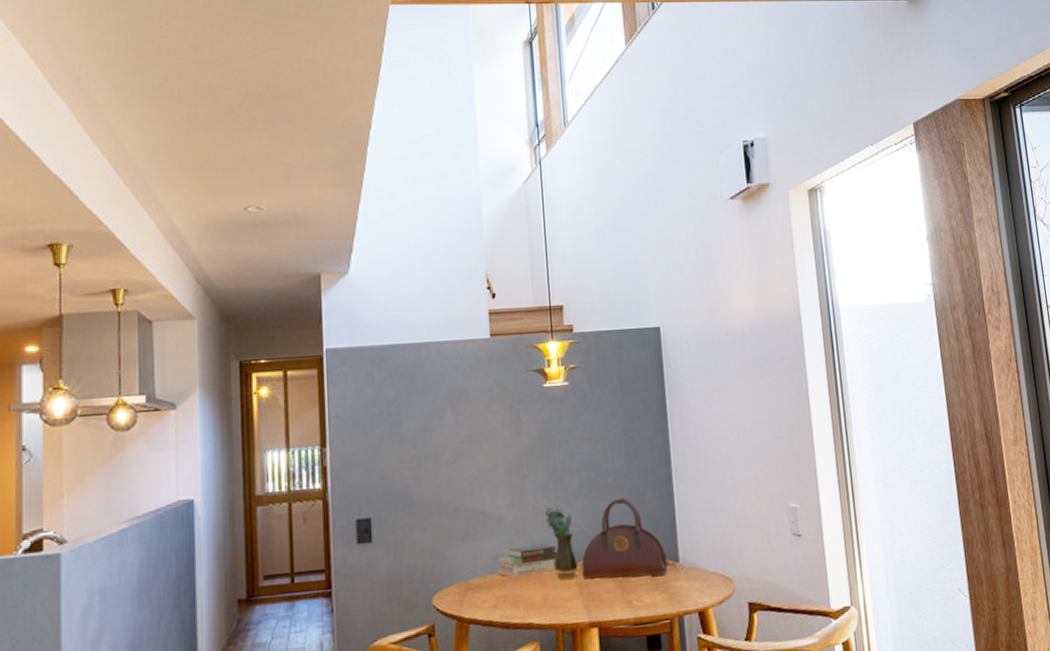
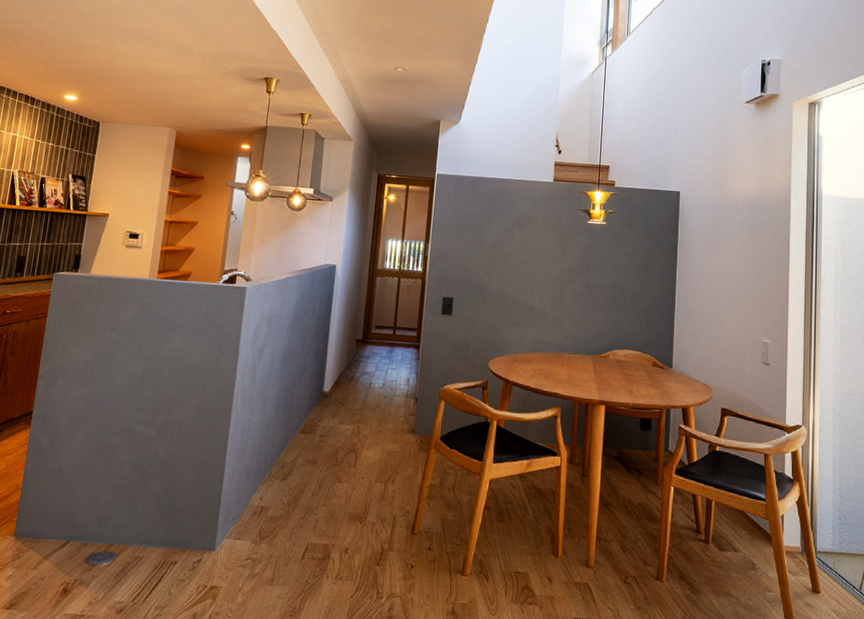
books: present [496,544,557,577] -> none [536,336,582,359]
vase: present [544,506,579,581] -> none [576,310,597,367]
handbag: present [581,497,668,580] -> none [598,312,664,377]

